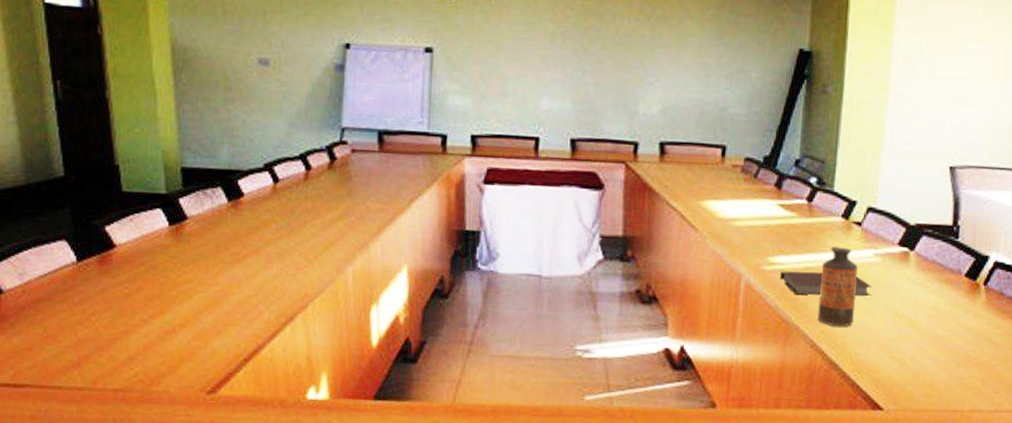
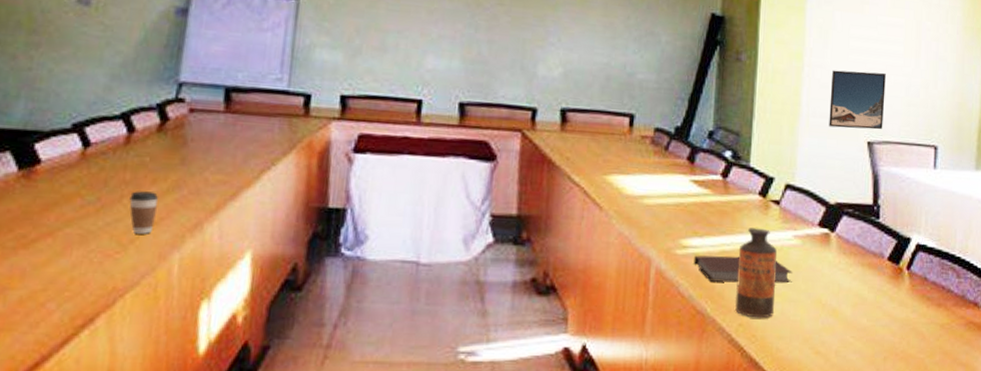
coffee cup: none [311,217,333,252] -> present [129,191,158,234]
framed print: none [912,99,971,155] -> present [829,70,886,130]

